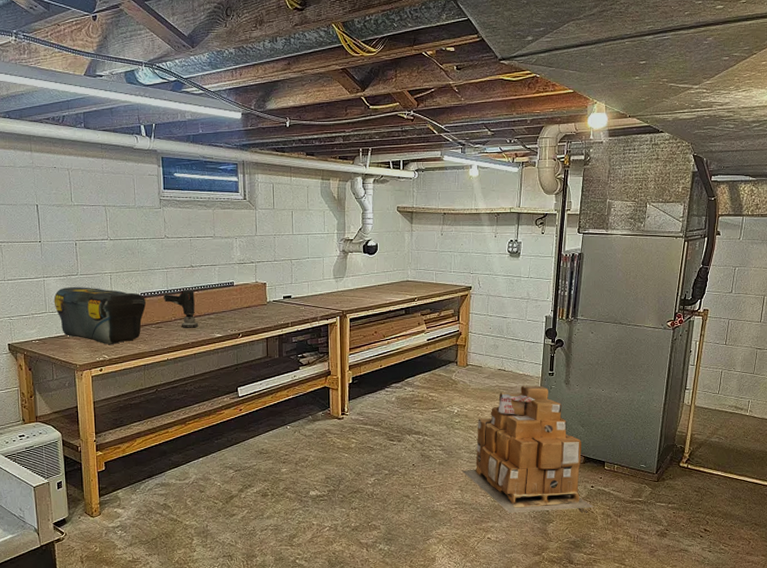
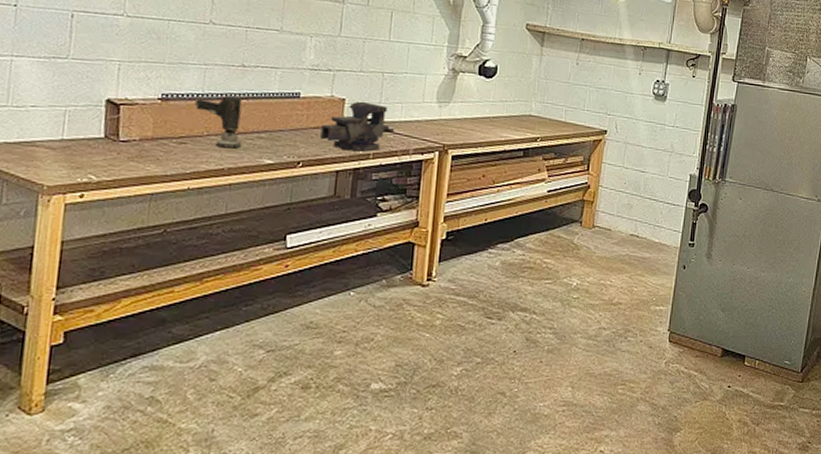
toolbox: present [53,287,146,344] -> none [22,73,168,161]
bench vise: none [252,283,305,323] -> present [320,101,395,153]
cardboard boxes: present [462,385,594,513] -> none [576,257,729,420]

